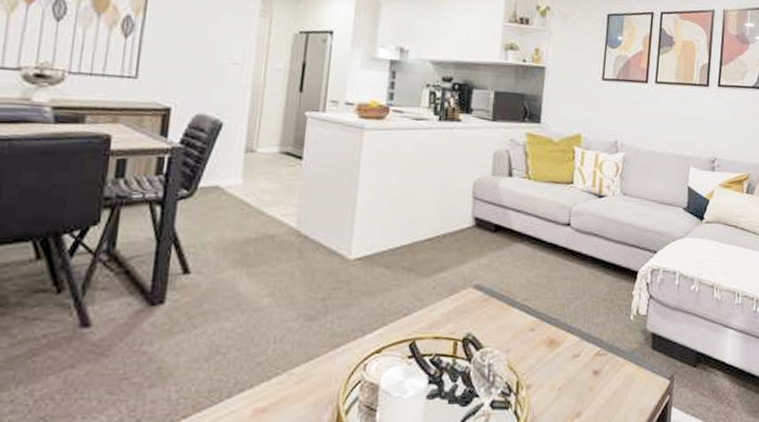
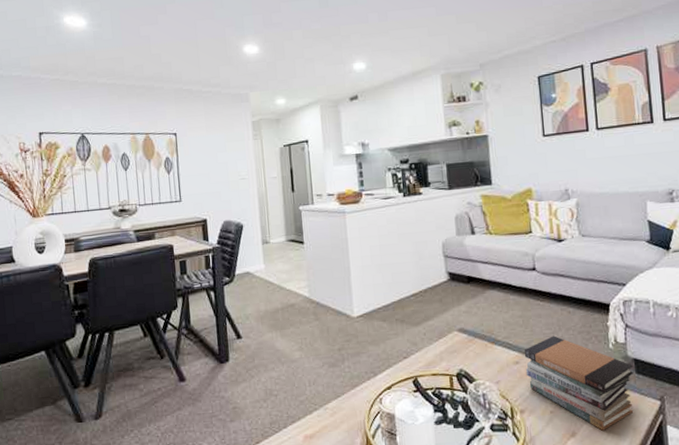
book stack: none [540,301,650,411] -> present [524,336,634,431]

